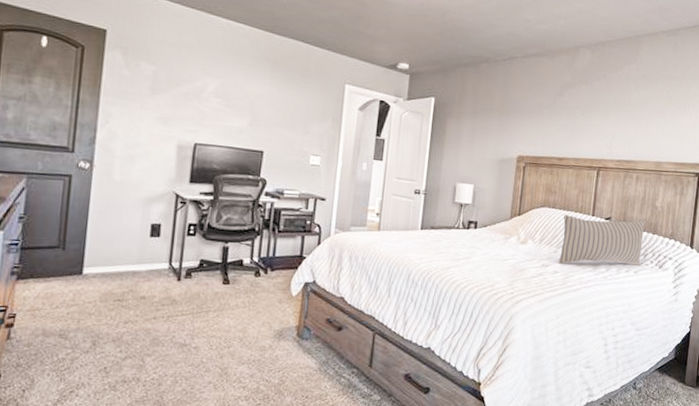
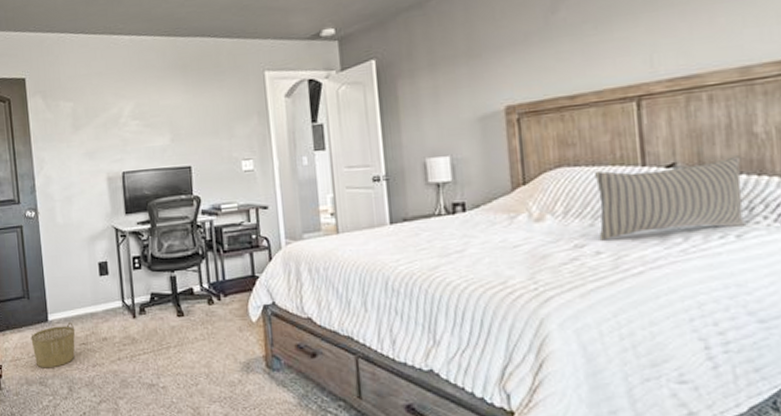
basket: none [57,277,112,322] -> present [31,321,76,368]

